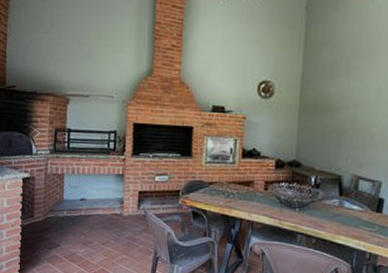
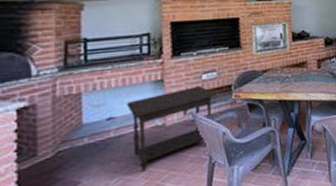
side table: none [95,186,166,249] -> present [127,86,217,172]

